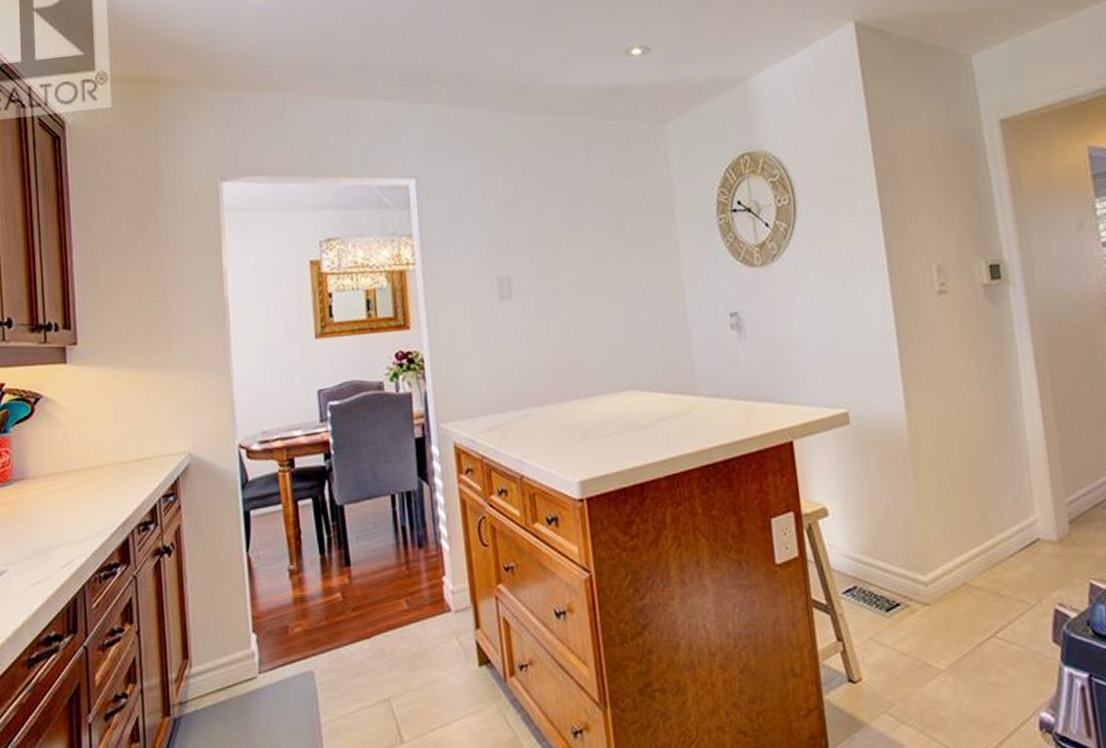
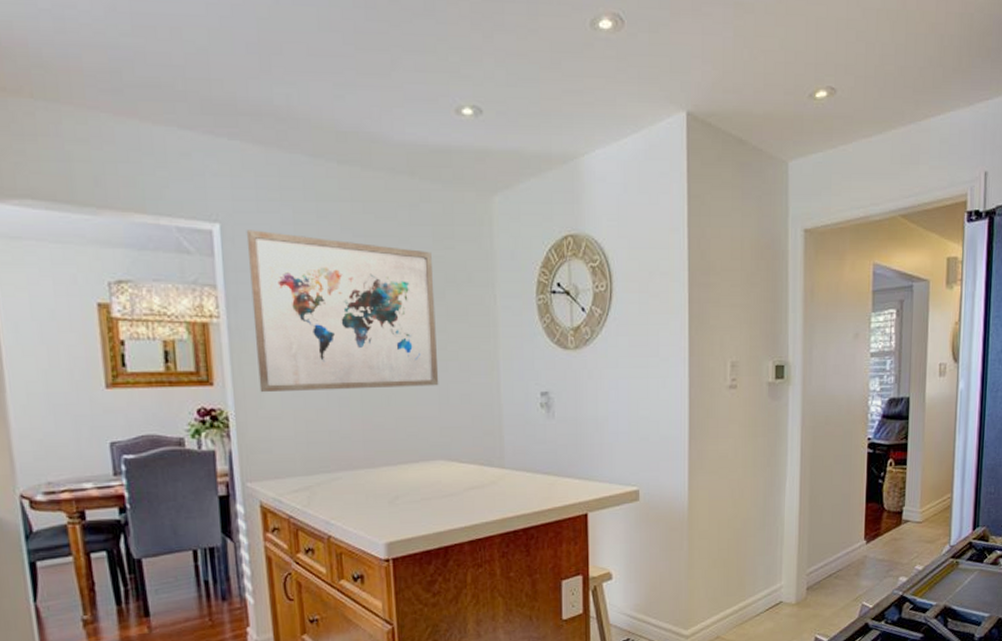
wall art: none [438,181,625,333] -> present [246,230,439,393]

